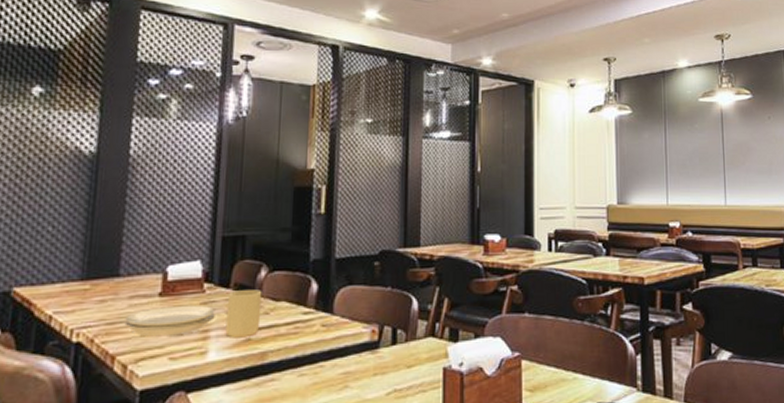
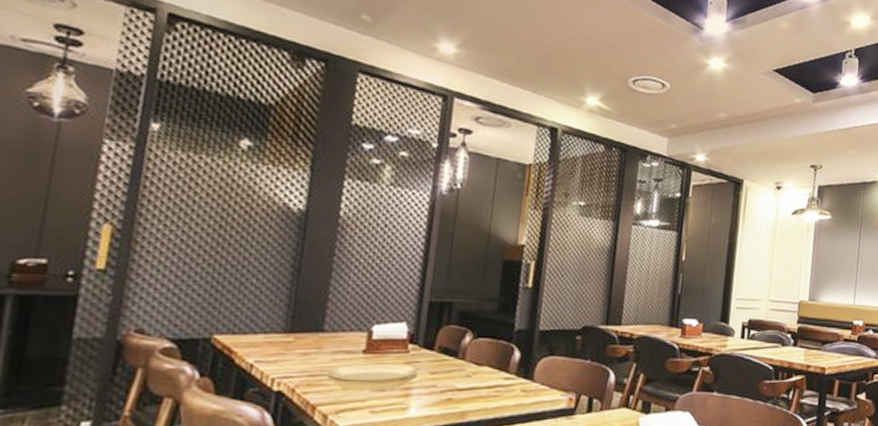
cup: present [225,290,262,338] -> none [427,353,466,397]

